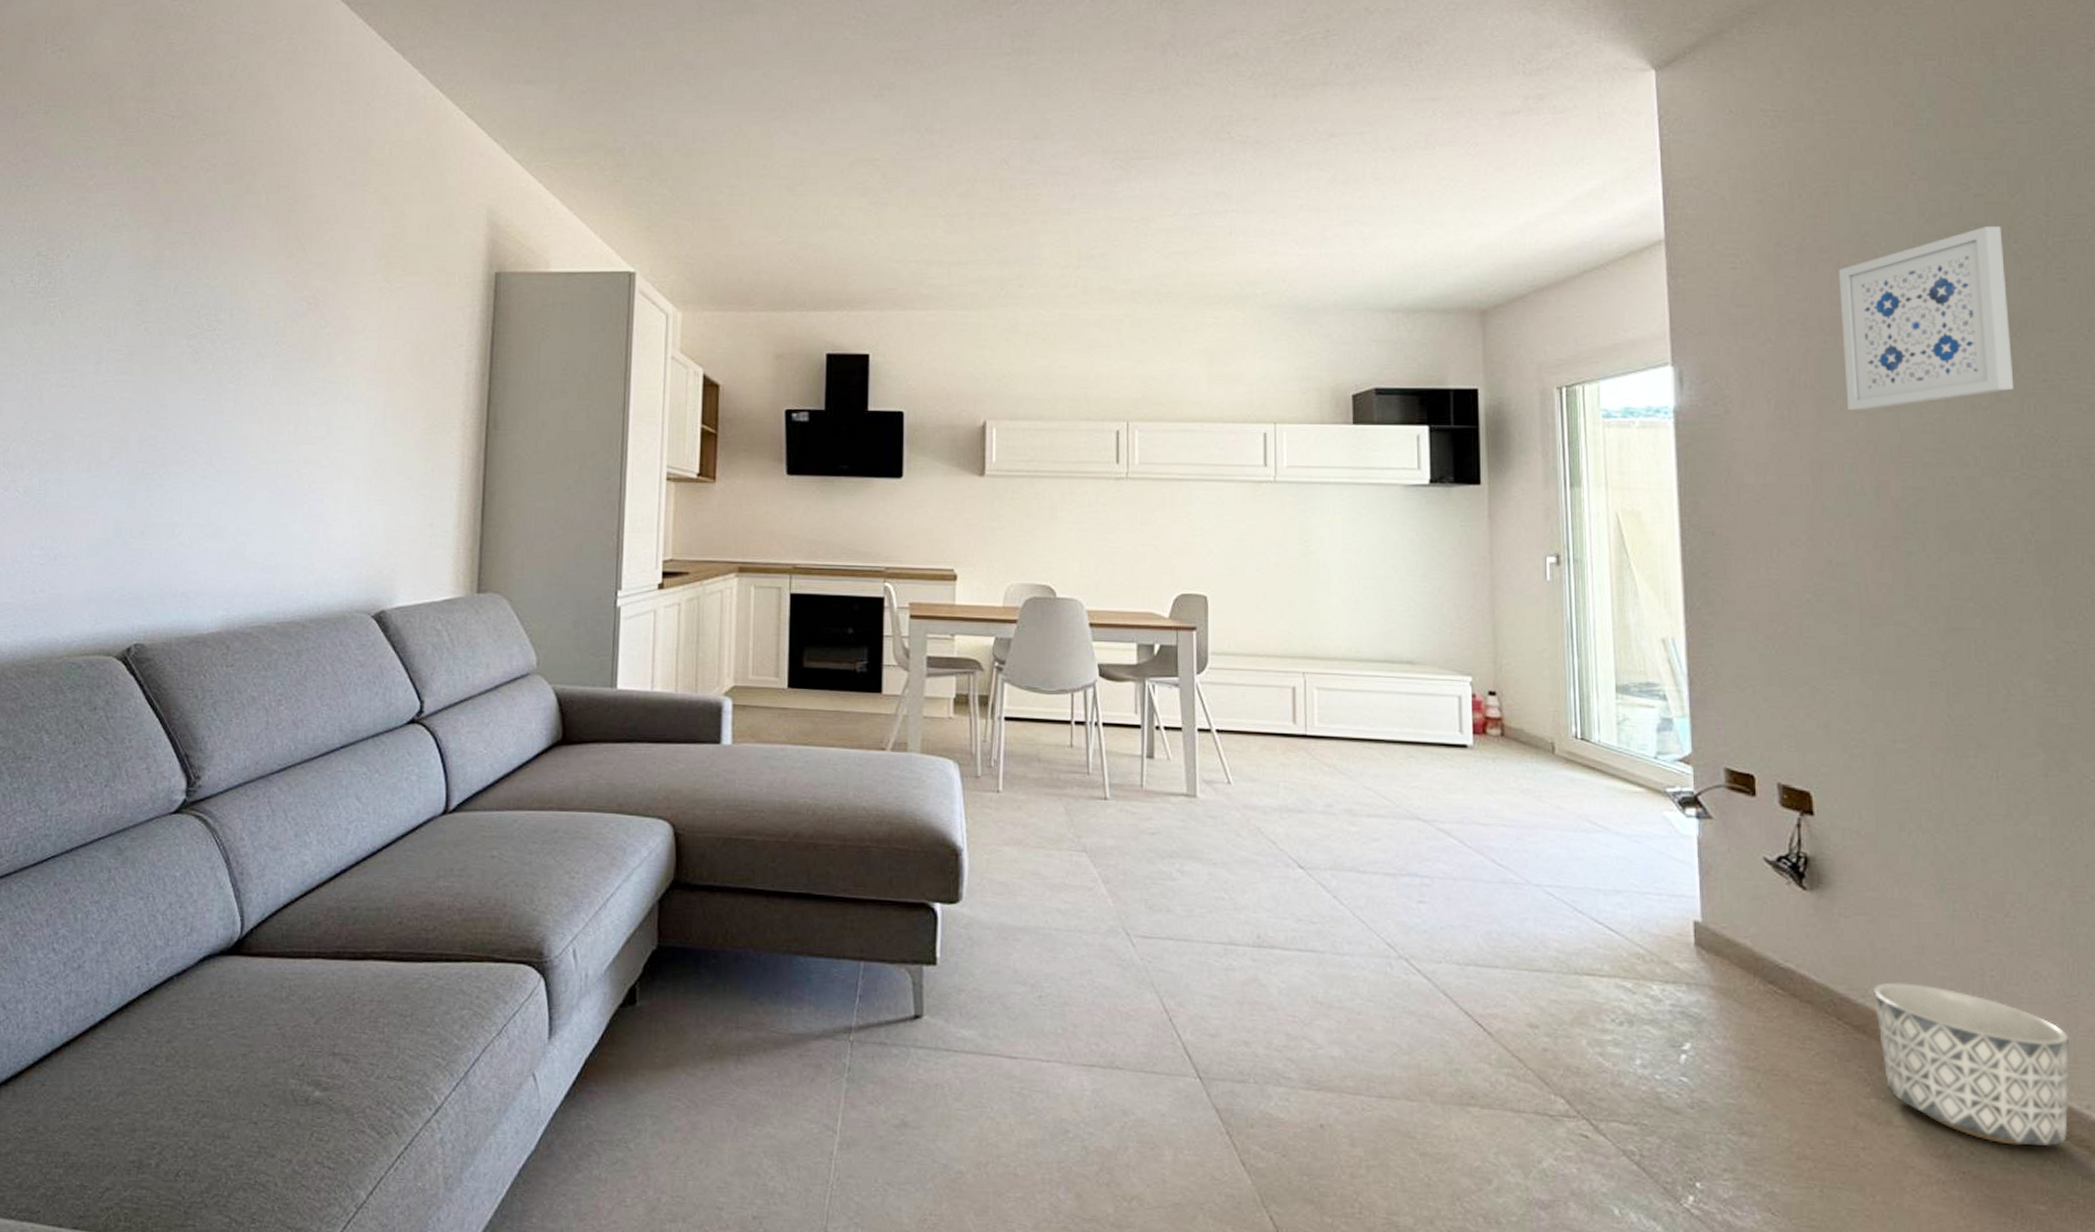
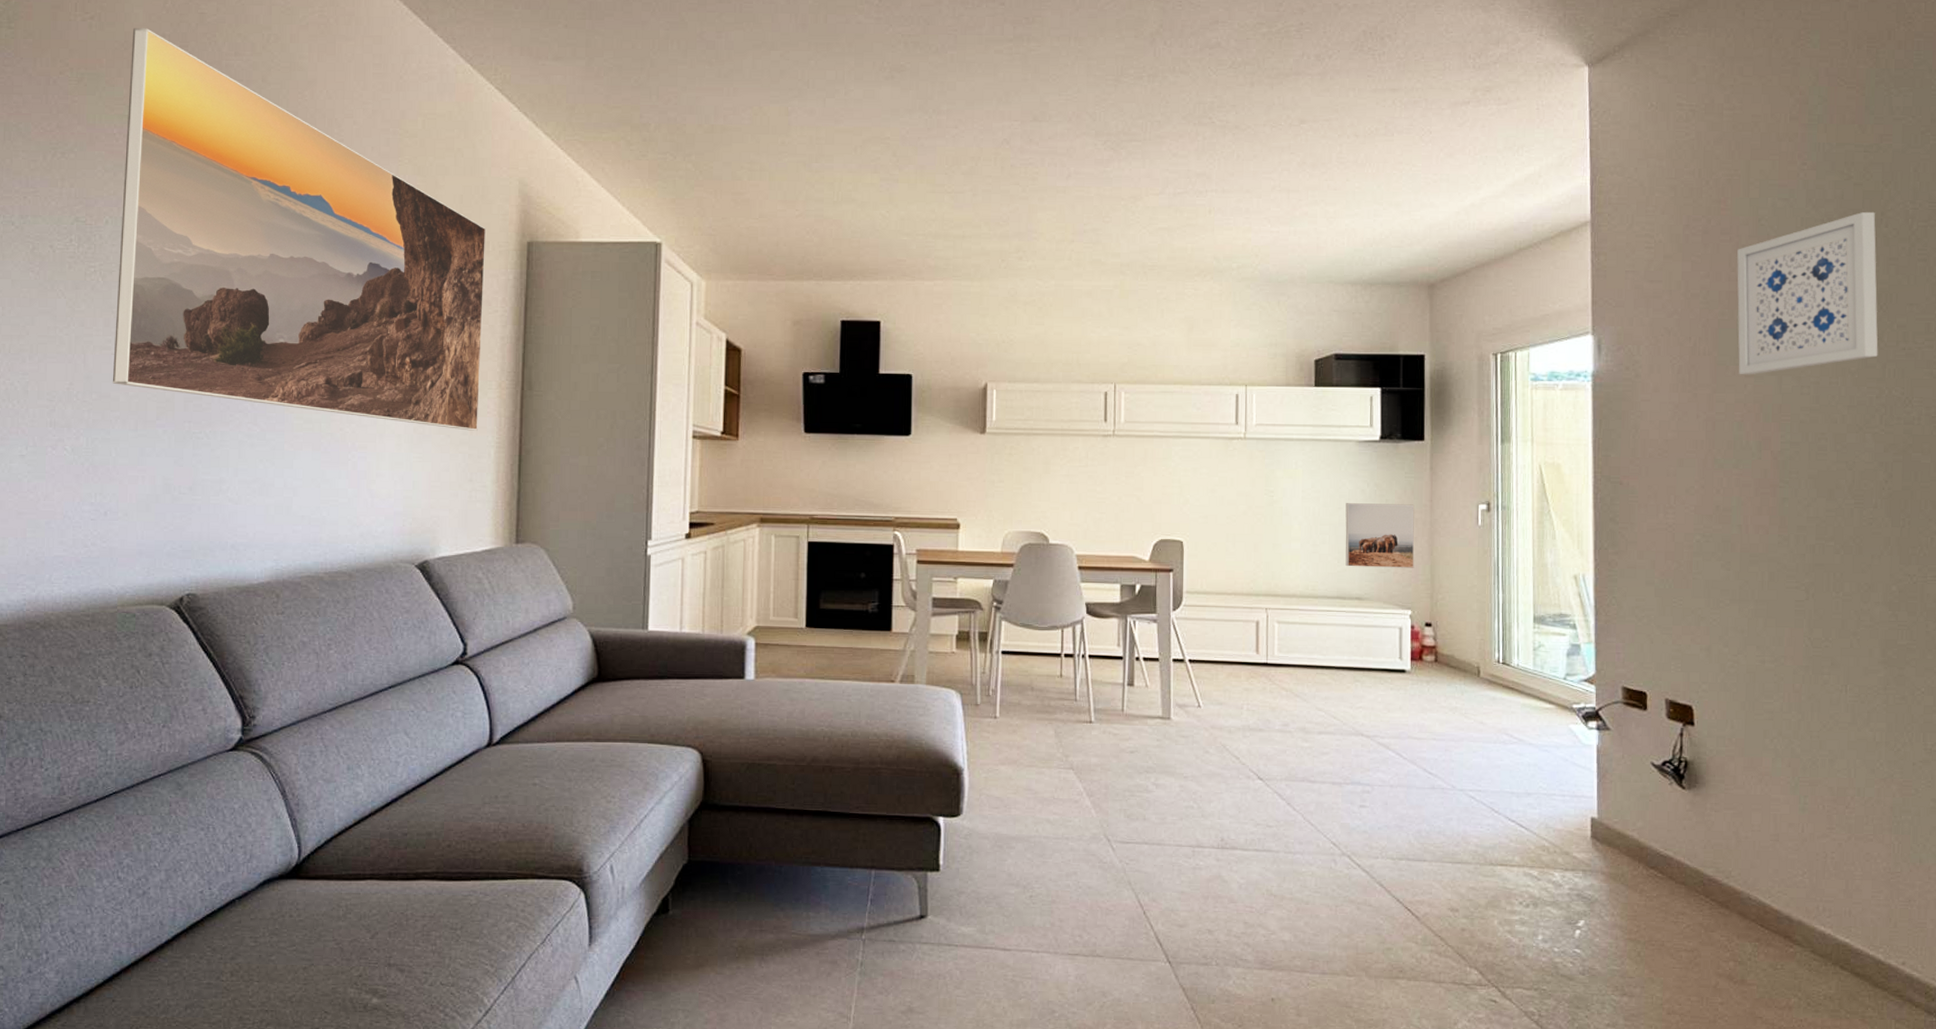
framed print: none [67,59,453,472] -> present [112,28,487,431]
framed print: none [1392,554,1474,629] -> present [1345,503,1415,568]
planter: present [1872,982,2070,1147] -> none [1735,865,1892,997]

